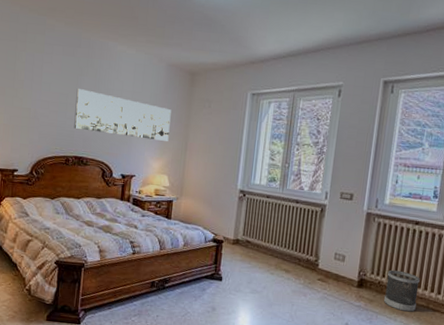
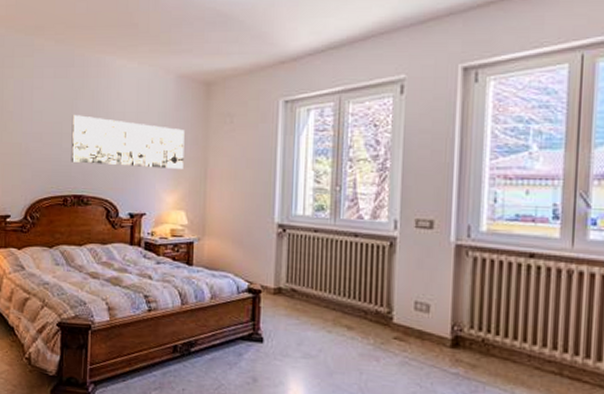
wastebasket: present [384,270,420,312] -> none [493,322,545,382]

